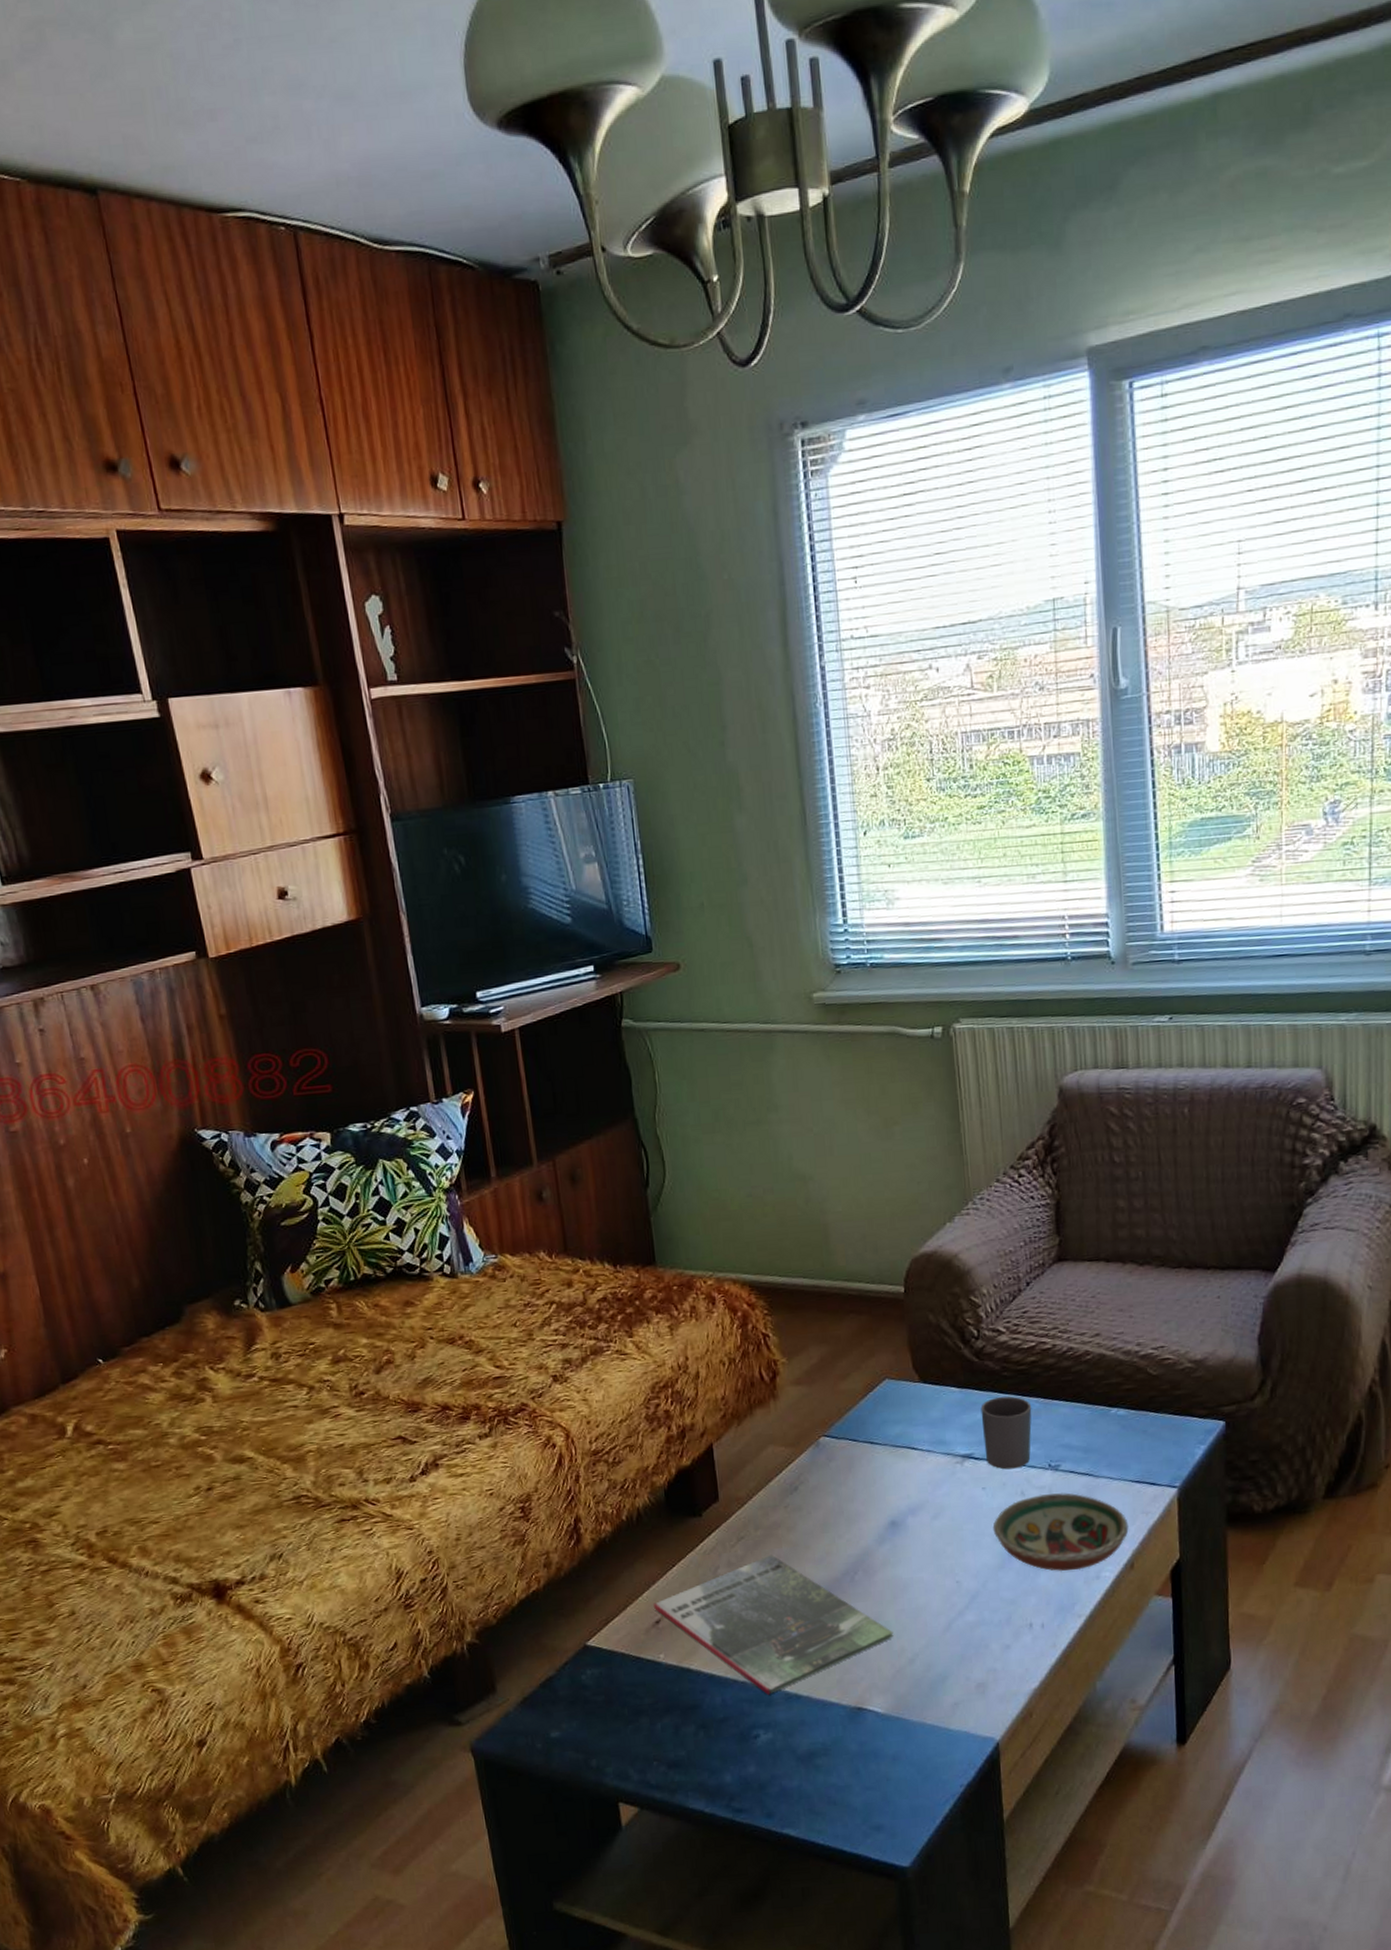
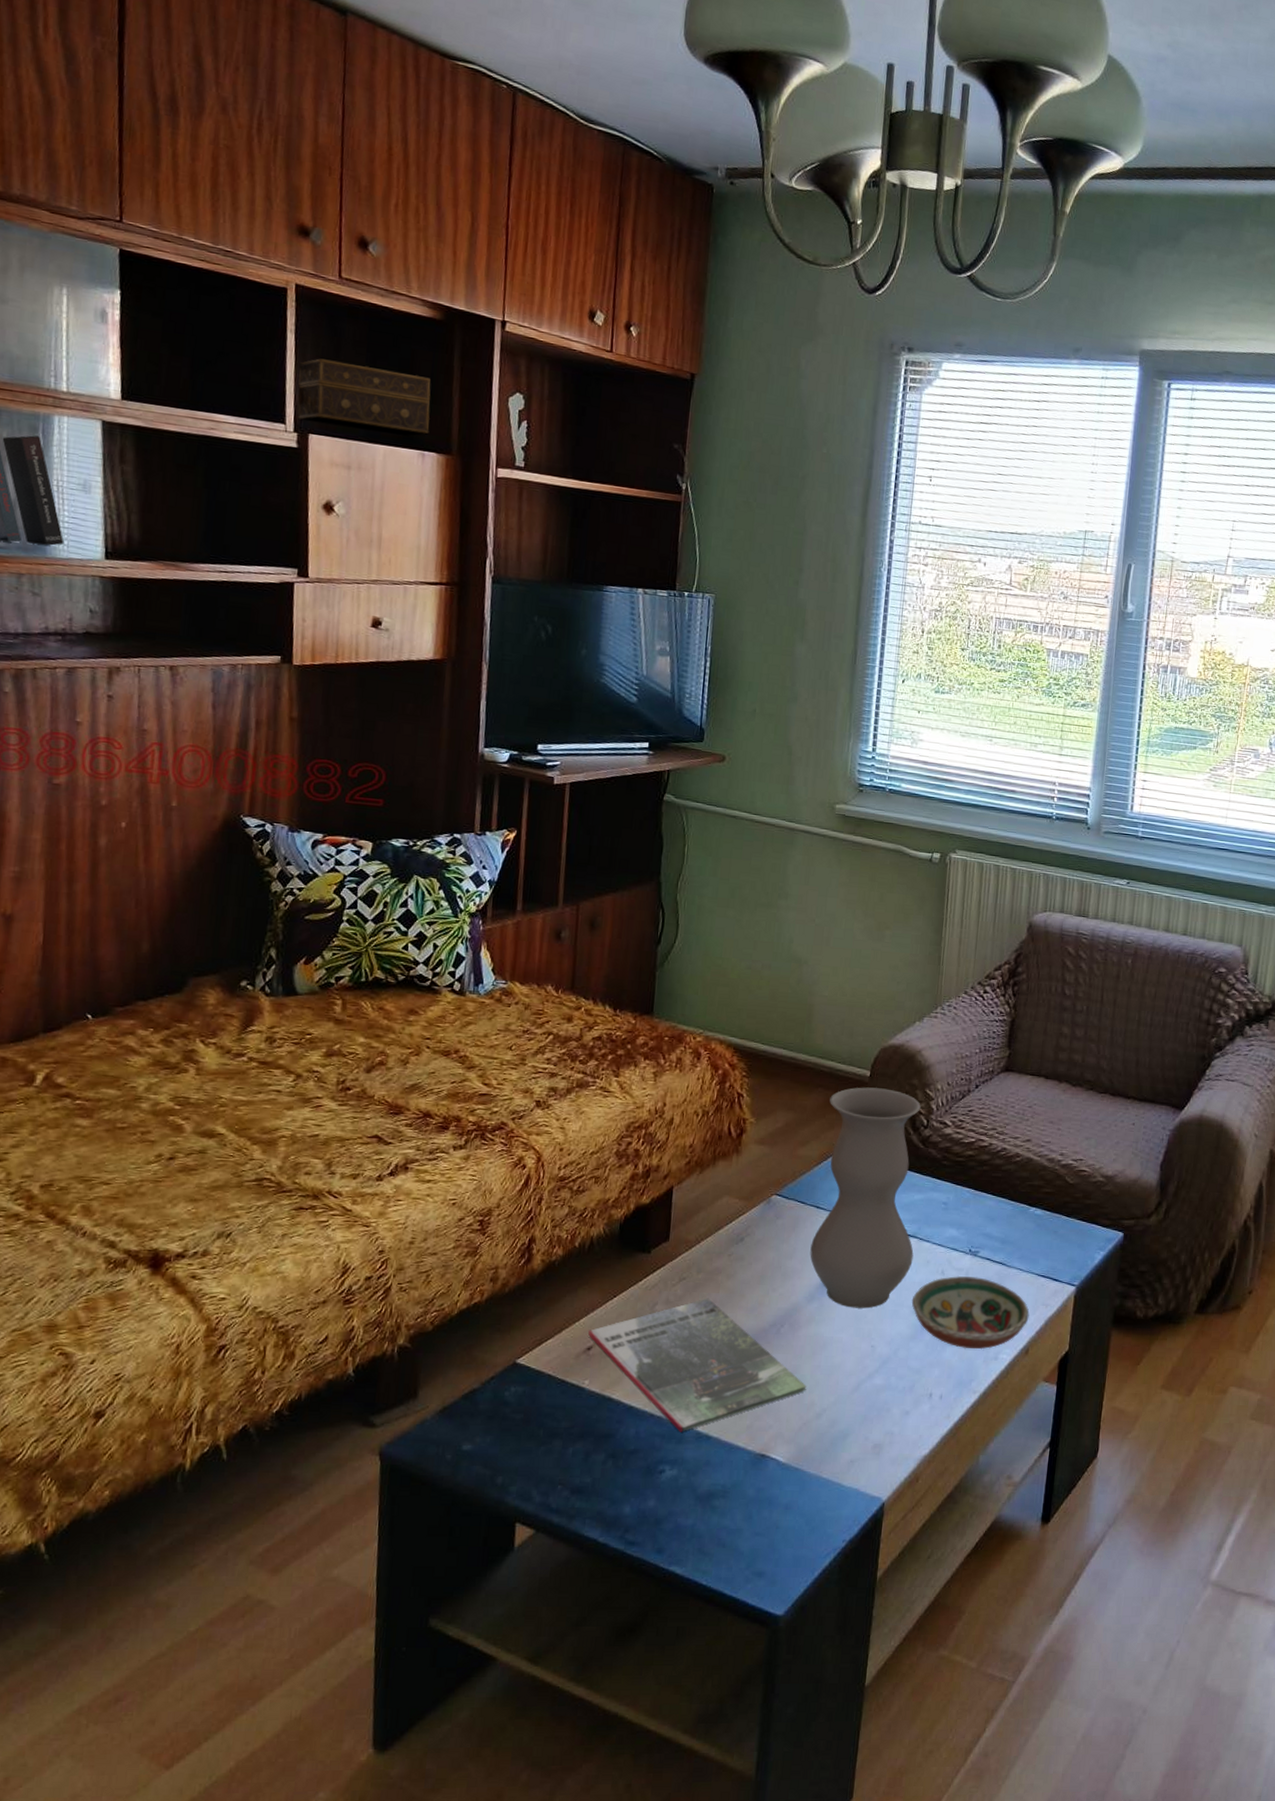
decorative box: none [140,602,290,686] -> present [298,358,431,436]
vase: none [864,1302,987,1545] -> present [810,1087,921,1309]
mug: present [980,1396,1032,1470] -> none [916,1182,963,1249]

